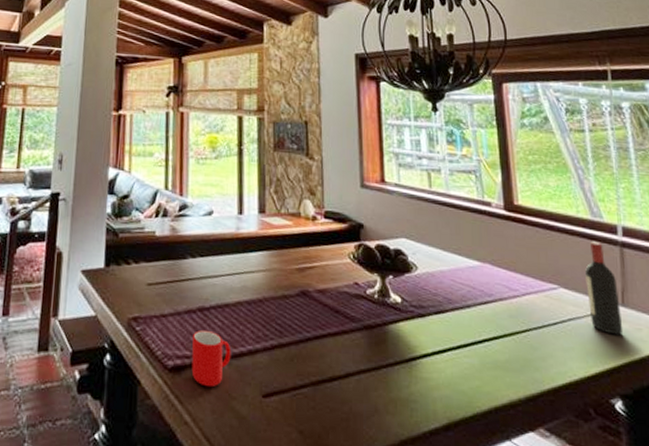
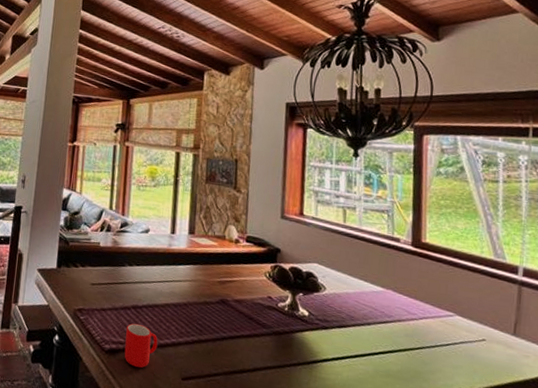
wine bottle: present [585,241,624,336] -> none [481,278,512,360]

